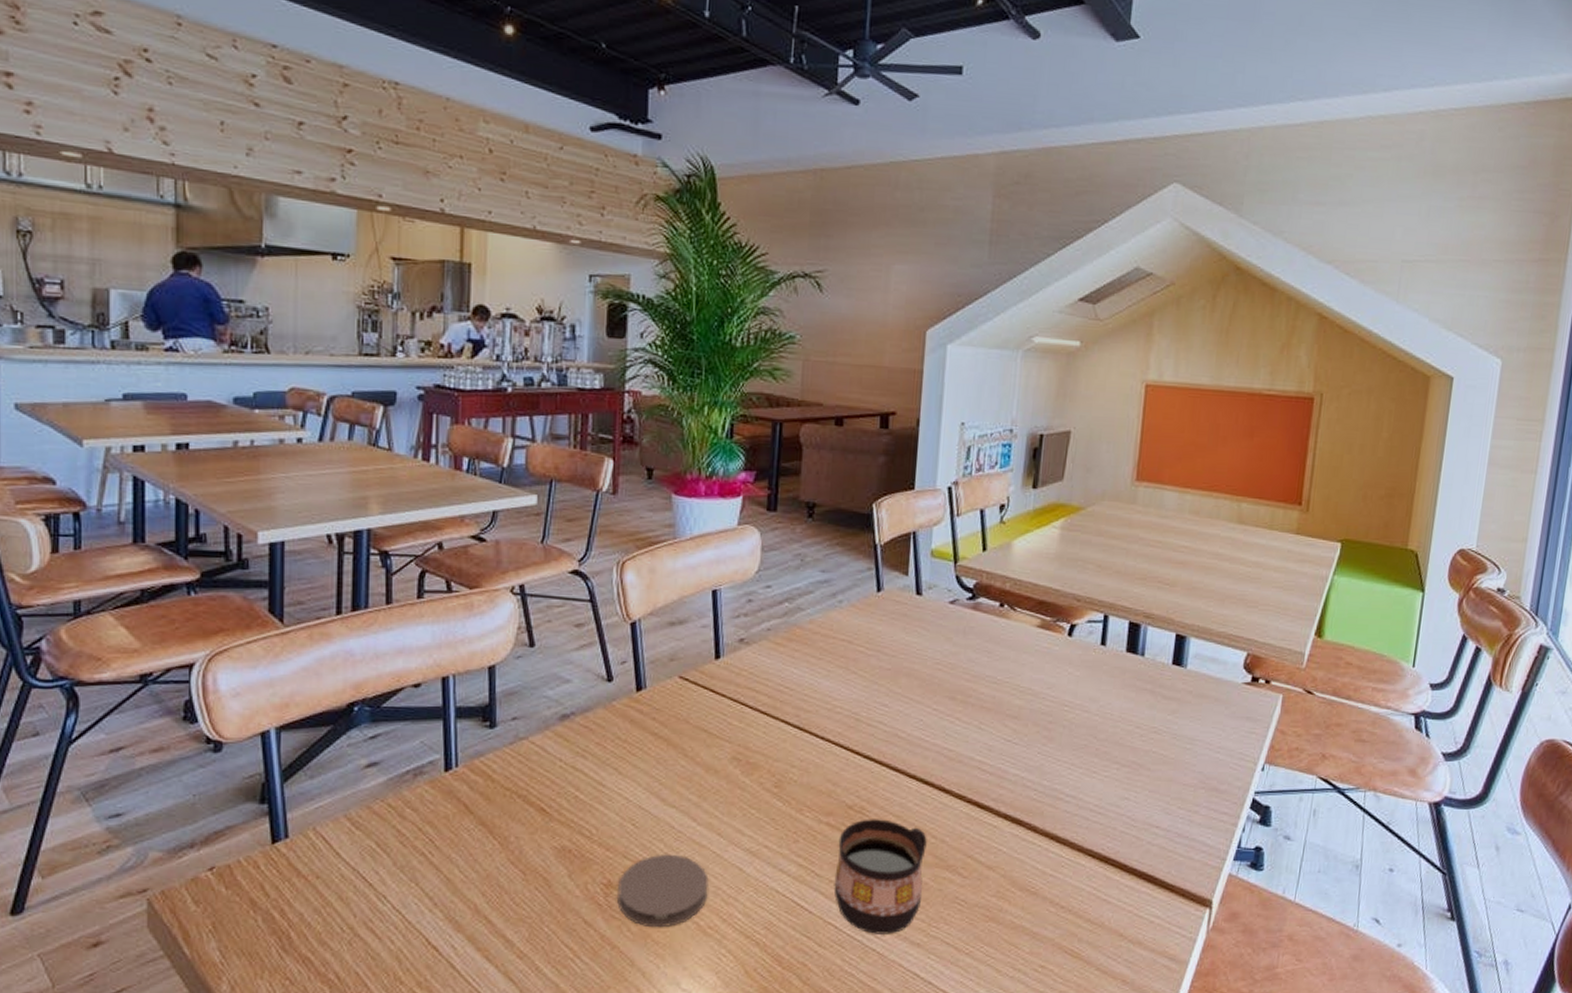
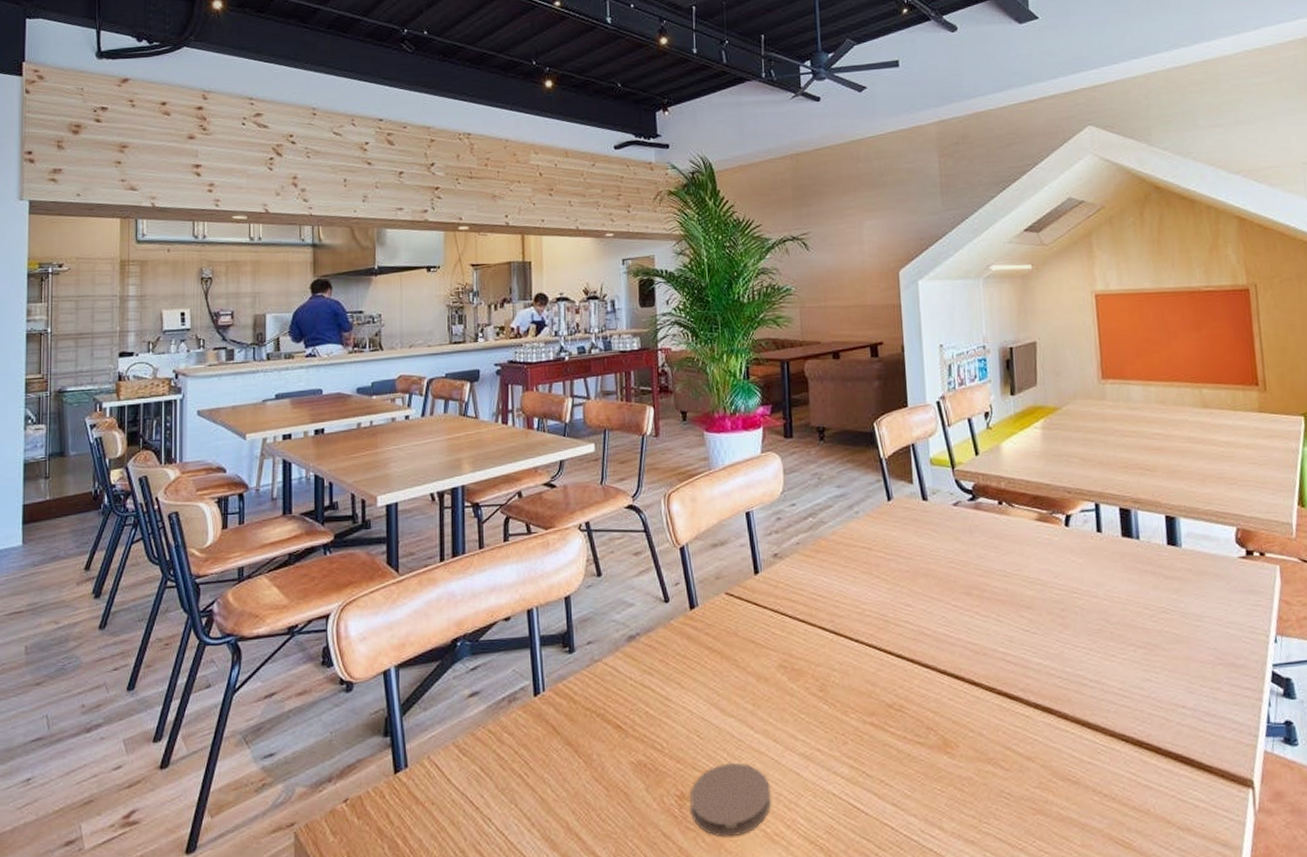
cup: present [834,819,927,934] -> none [883,716,969,833]

